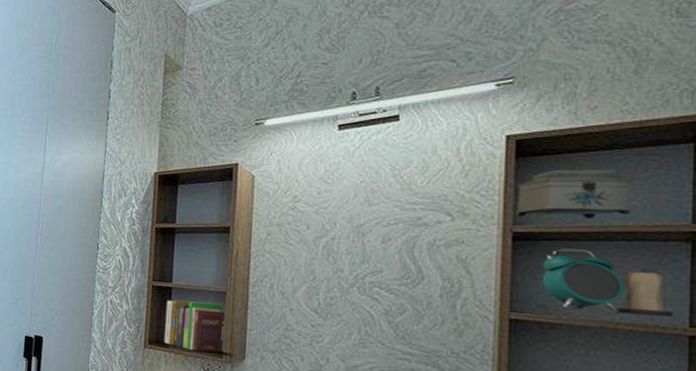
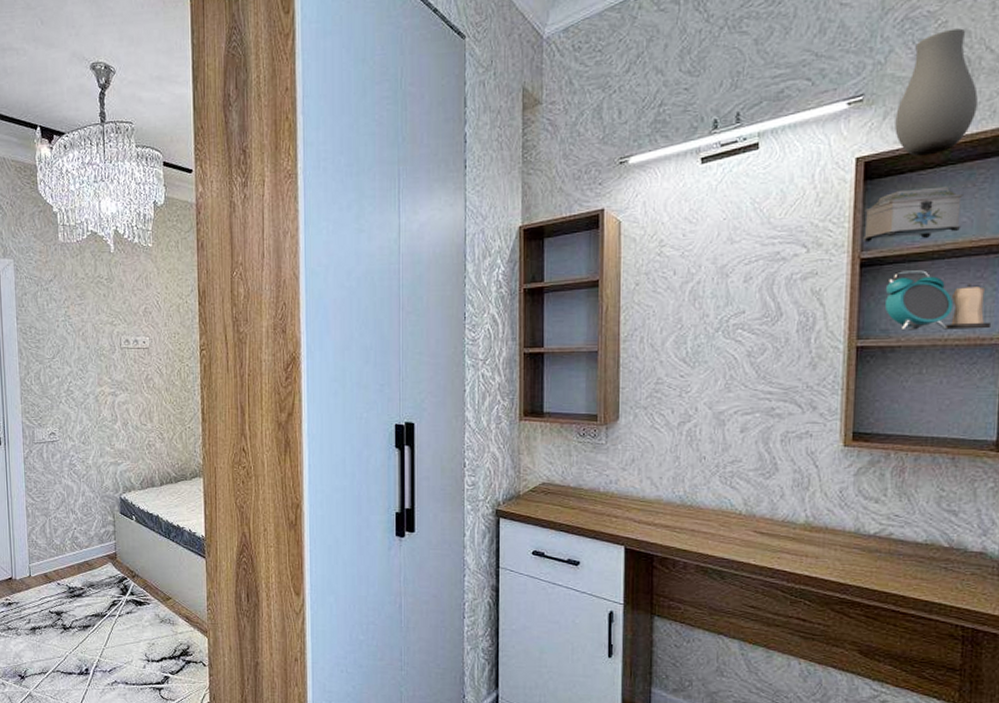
books: present [163,299,226,353] -> none [538,365,599,418]
vase: none [550,21,646,139] -> present [895,28,978,156]

